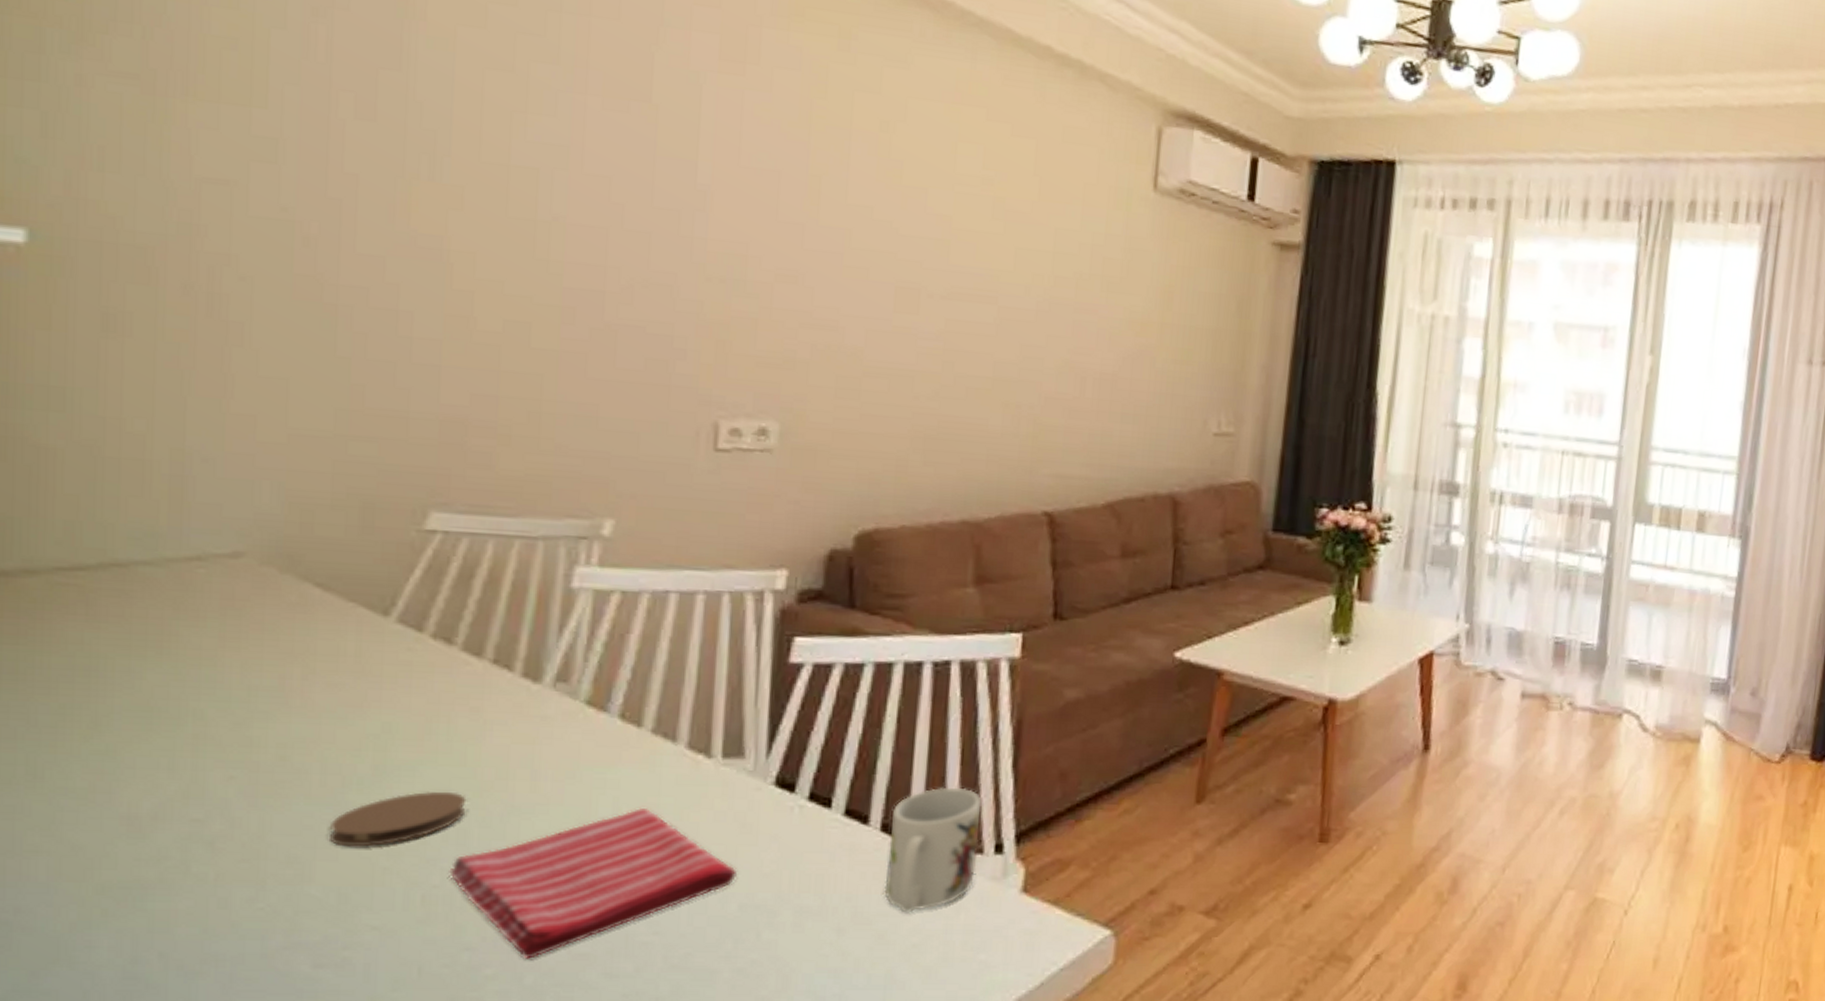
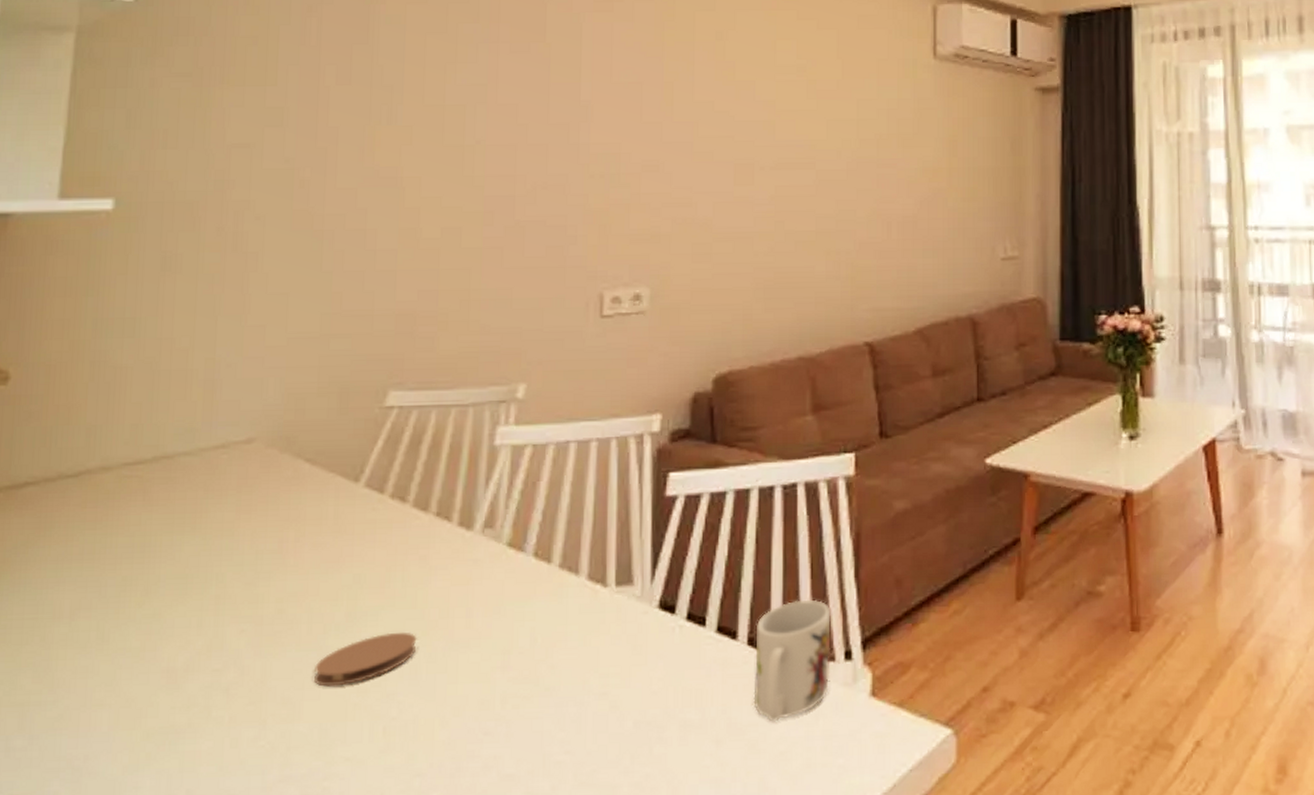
dish towel: present [449,807,738,959] -> none [404,636,632,782]

